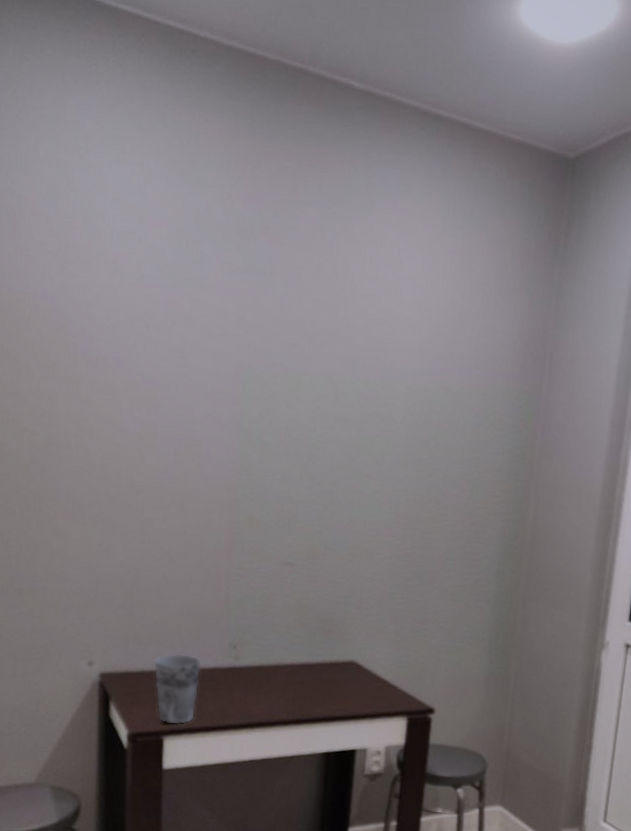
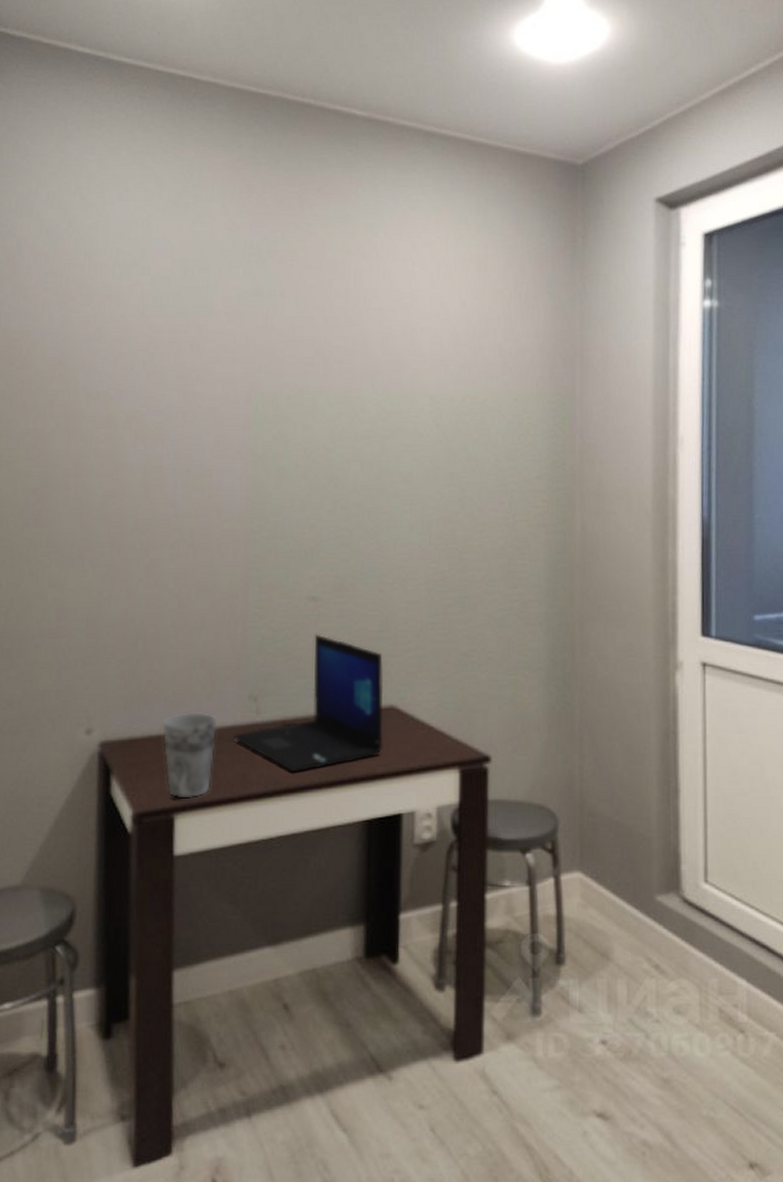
laptop: none [215,595,347,710] -> present [233,634,384,773]

